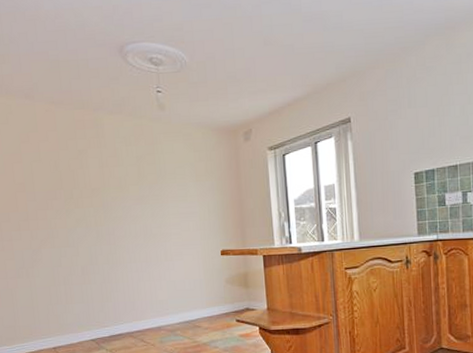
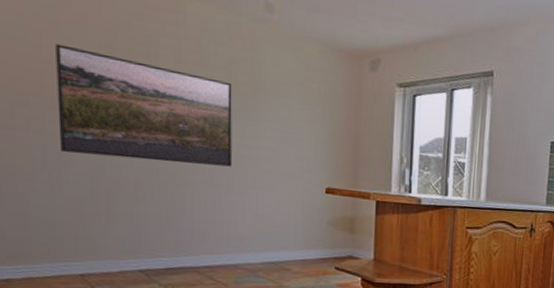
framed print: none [22,170,148,252] -> present [56,44,232,167]

